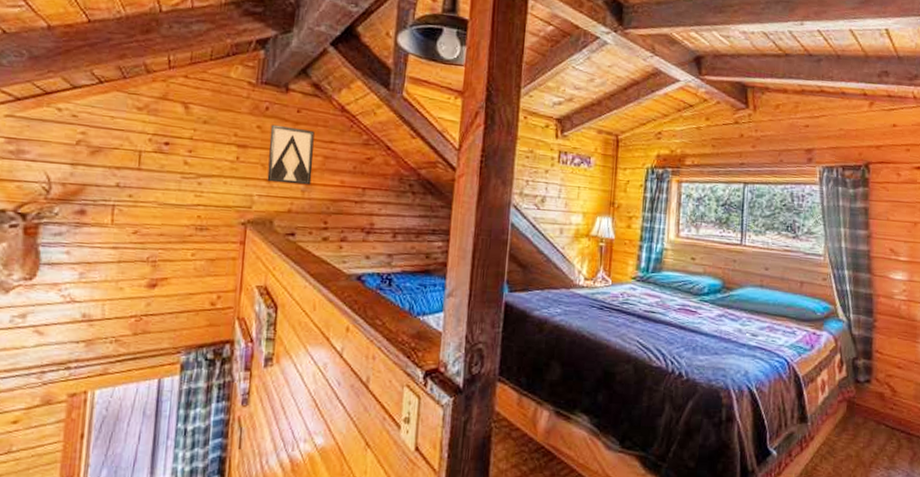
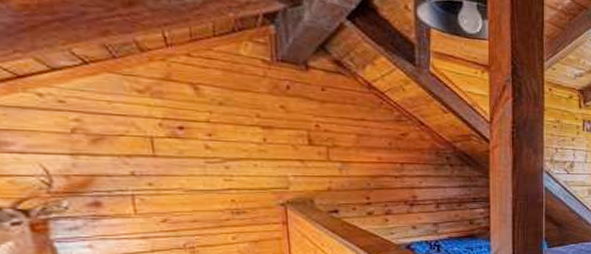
wall art: present [267,124,315,185] -> none [295,103,348,163]

